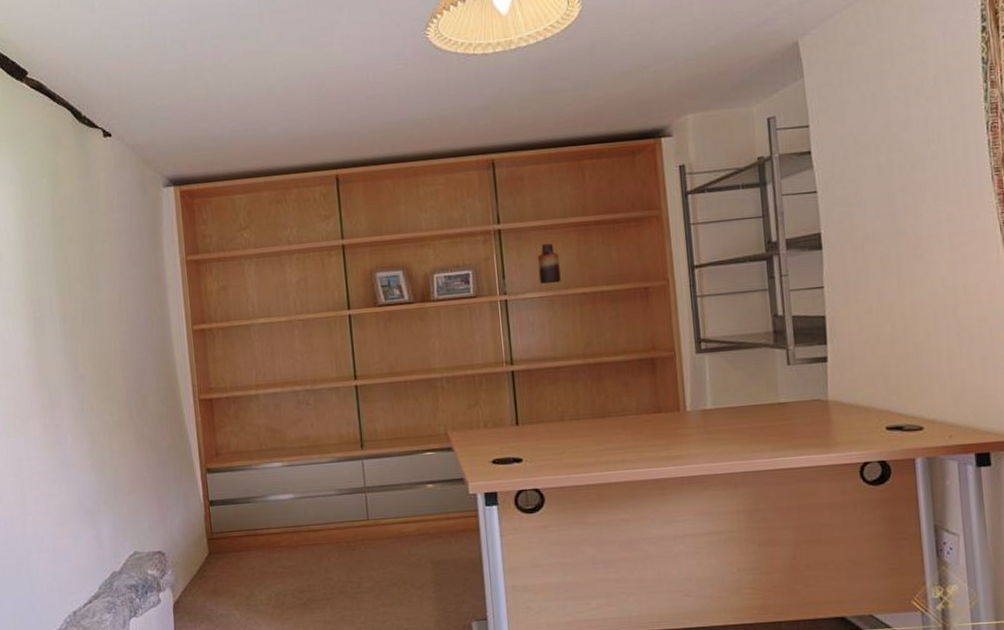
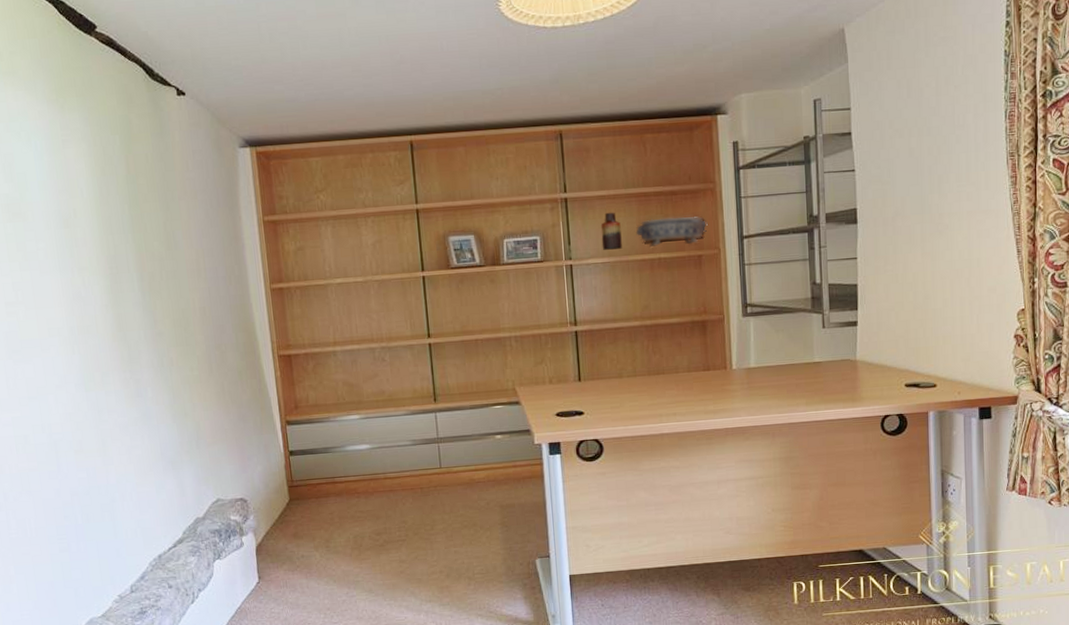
decorative bowl: none [576,246,654,279] -> present [636,216,708,247]

